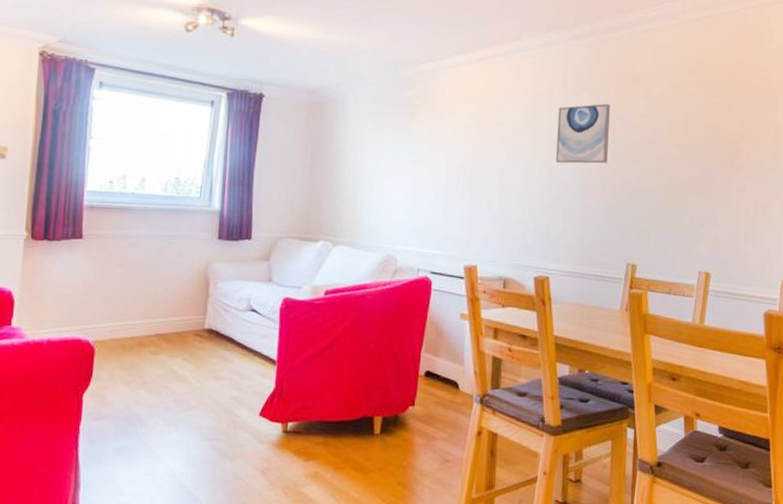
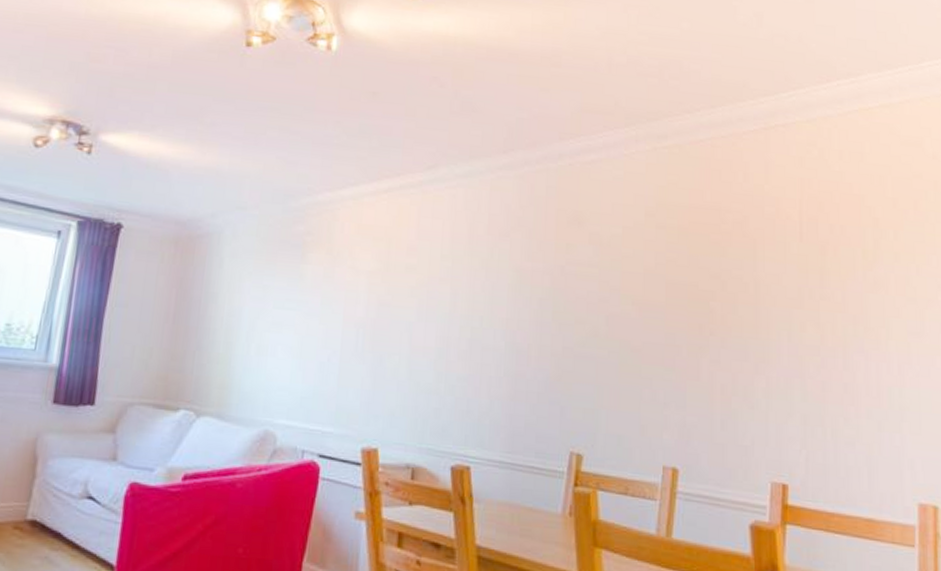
wall art: present [556,103,611,164] -> none [480,248,549,323]

